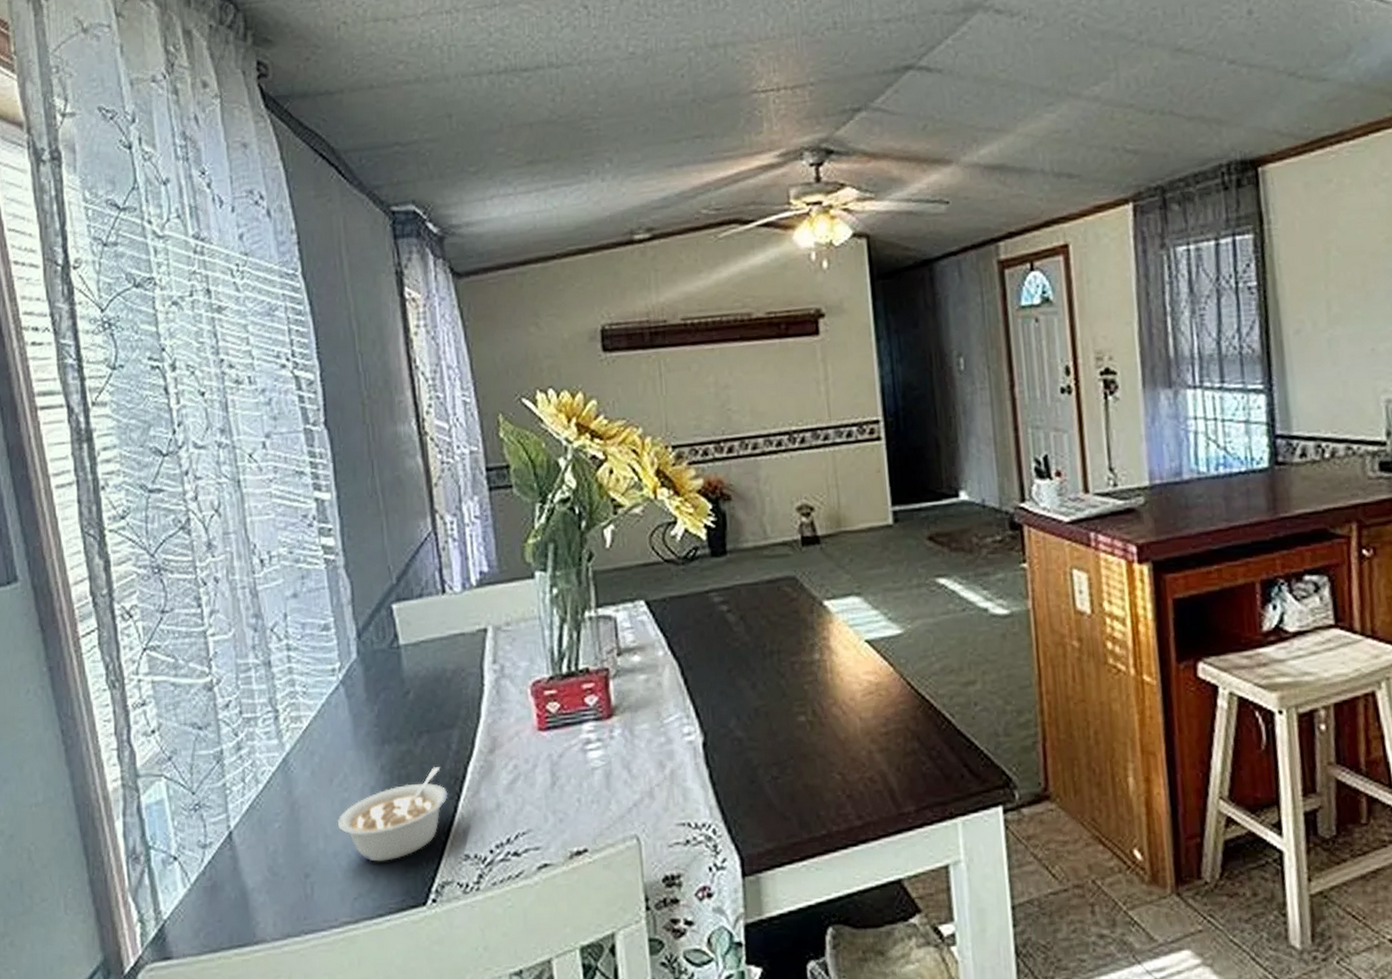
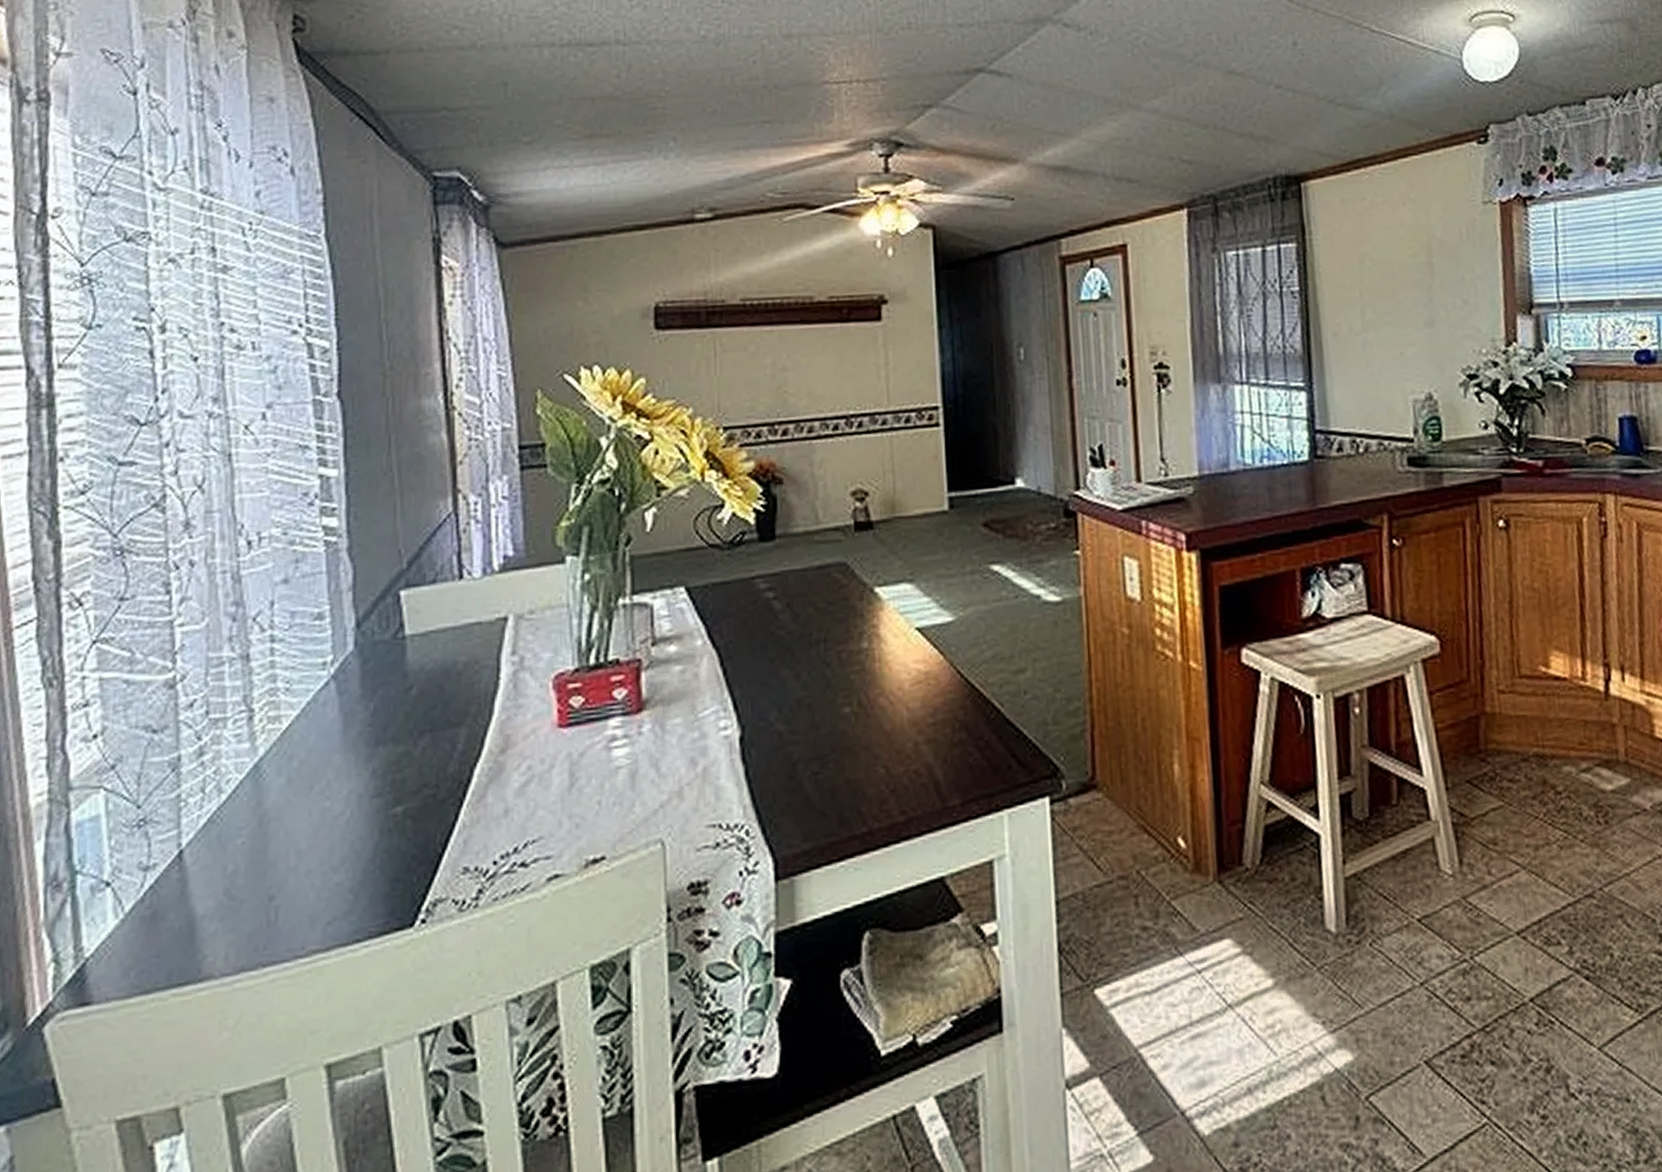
legume: present [337,767,448,862] -> none [314,770,449,879]

